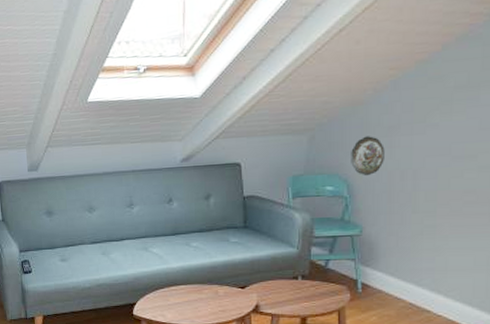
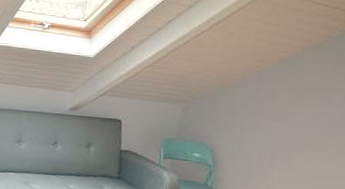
decorative plate: present [351,136,385,176] -> none [217,114,248,150]

